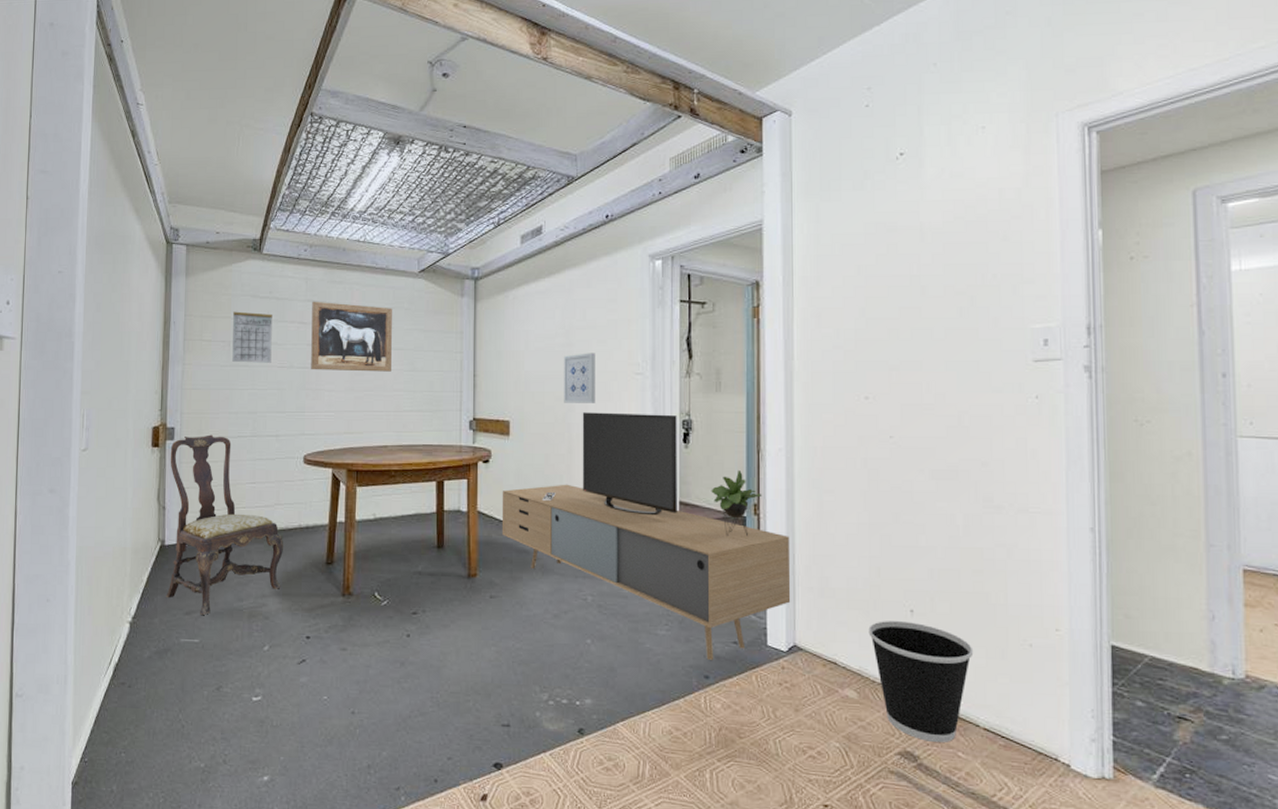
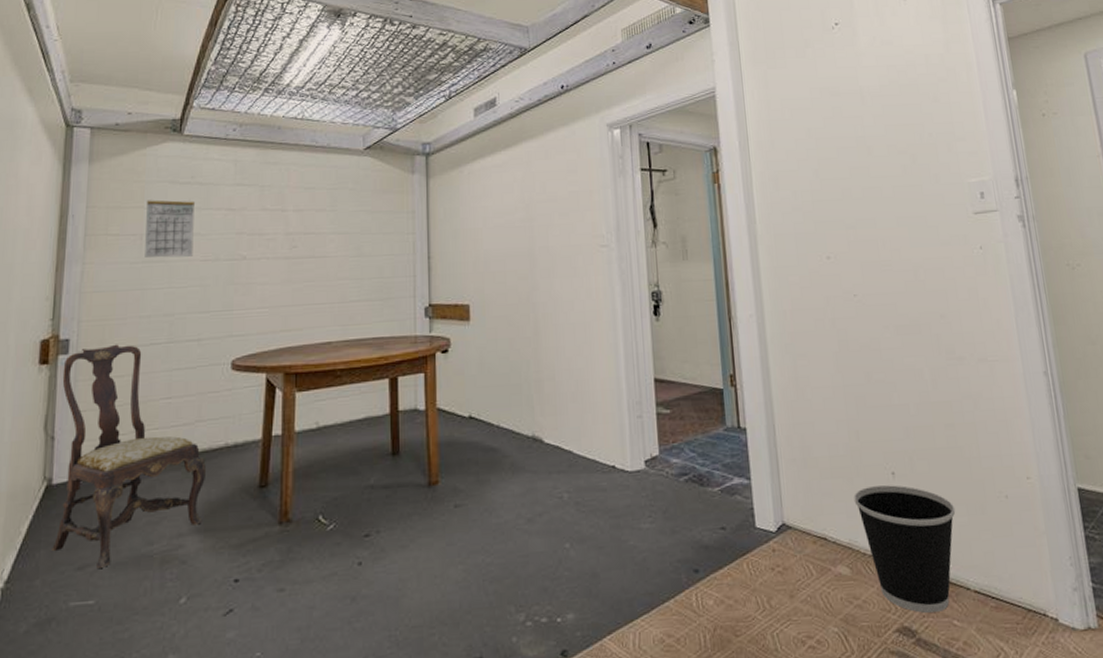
wall art: present [311,301,392,372] -> none [240,184,335,262]
media console: present [501,412,791,660] -> none [463,286,775,551]
wall art: present [564,353,595,403] -> none [525,226,560,282]

